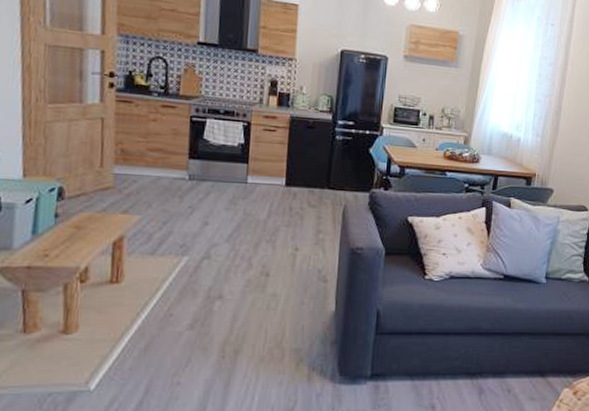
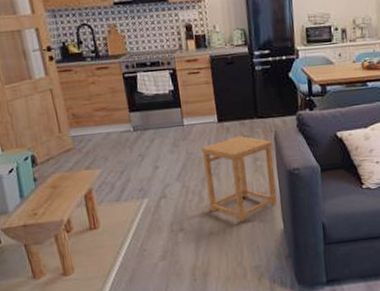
side table: none [257,203,340,298] -> present [201,135,277,223]

